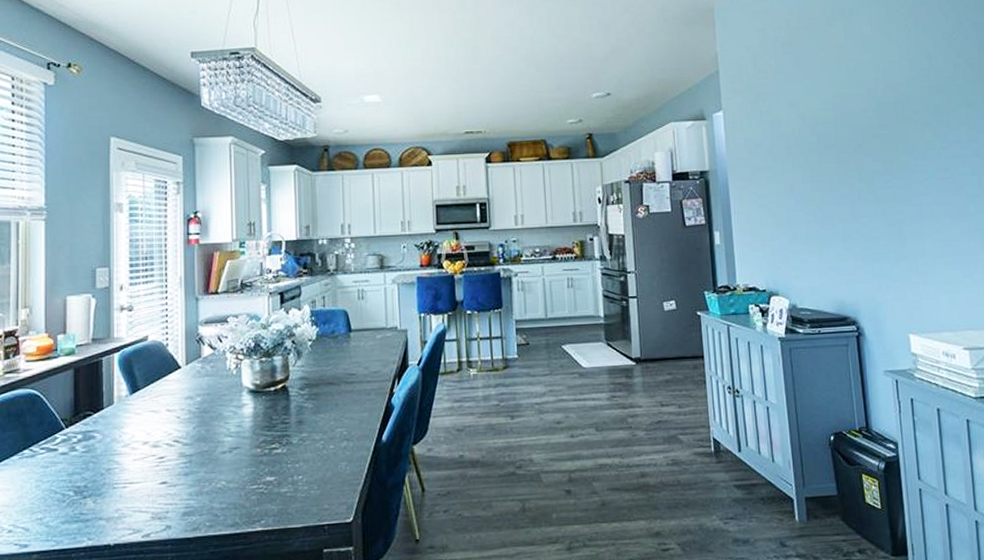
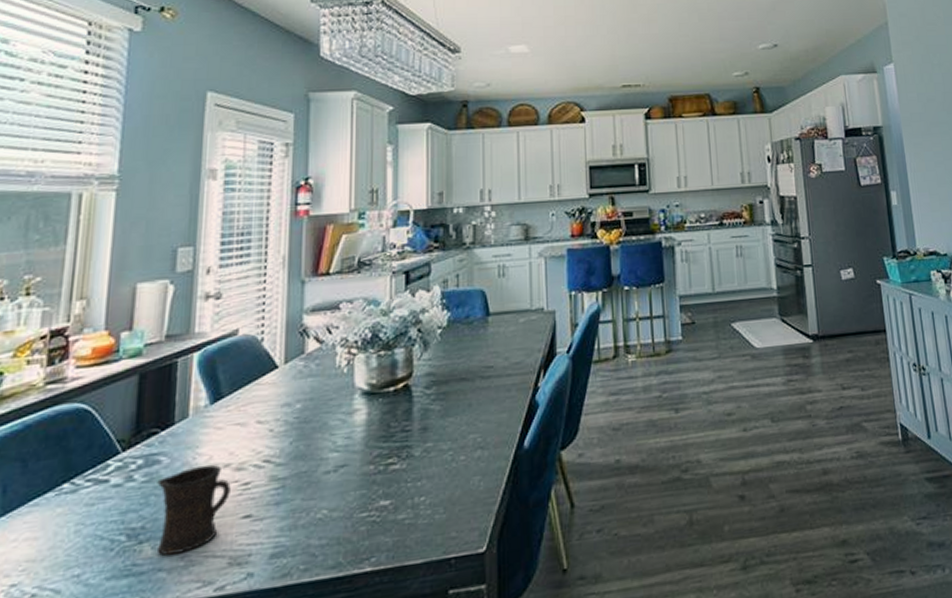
mug: none [93,441,150,508] -> present [156,464,231,555]

